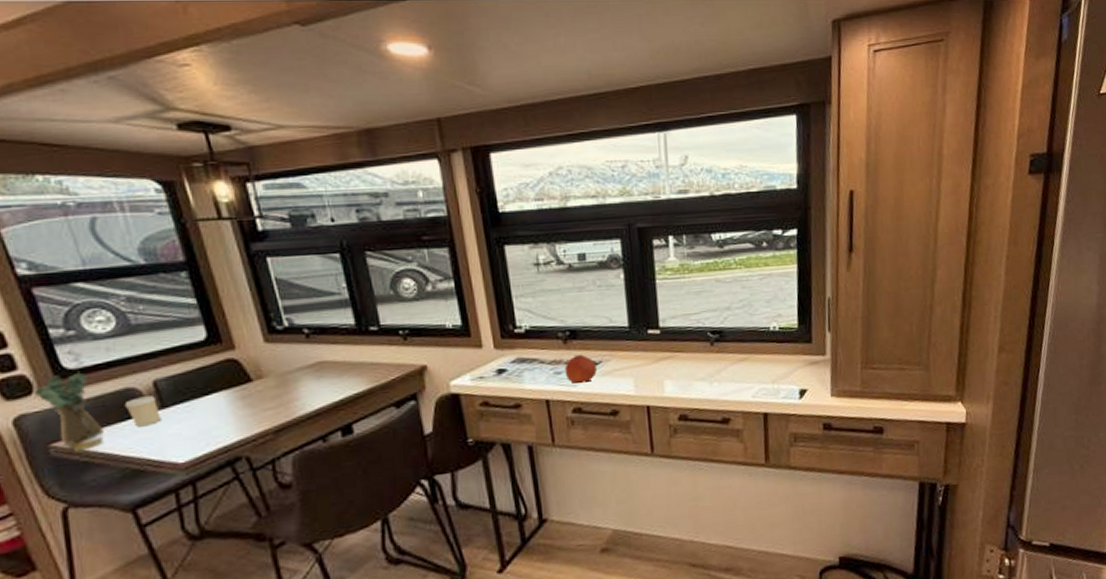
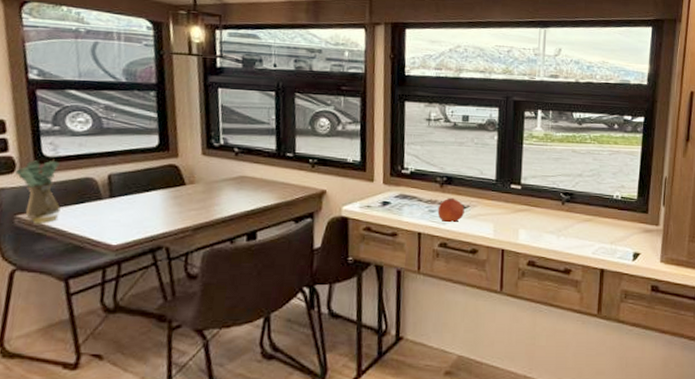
cup: present [124,396,161,429] -> none [81,186,108,212]

